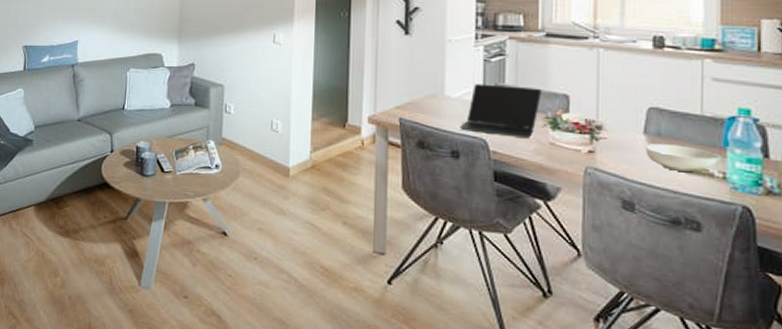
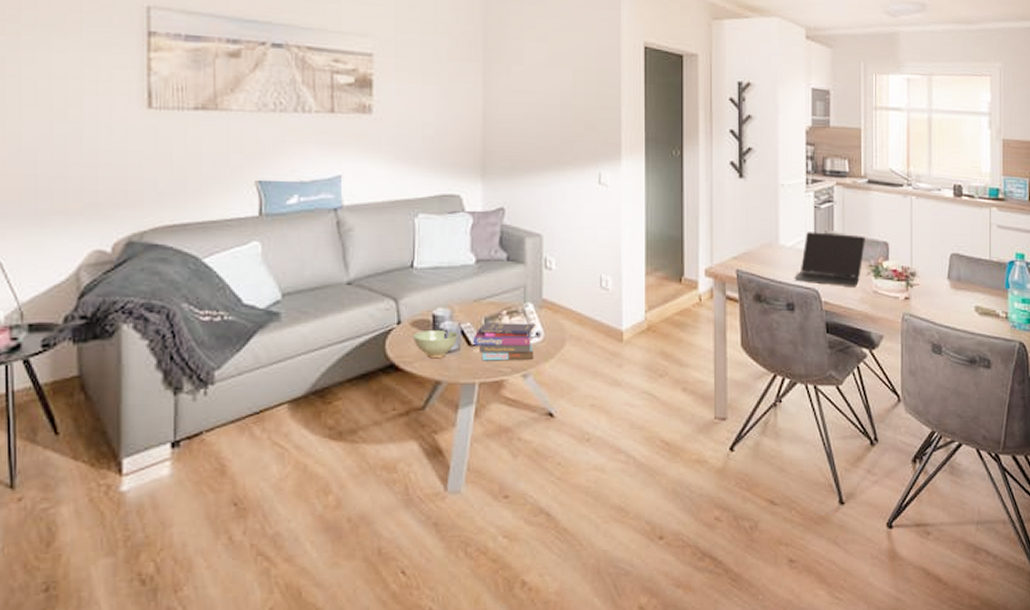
bowl: none [121,158,155,181] -> present [412,329,459,359]
books: none [166,155,216,187] -> present [473,323,536,361]
bowl: present [644,144,721,173] -> none [948,288,1004,314]

